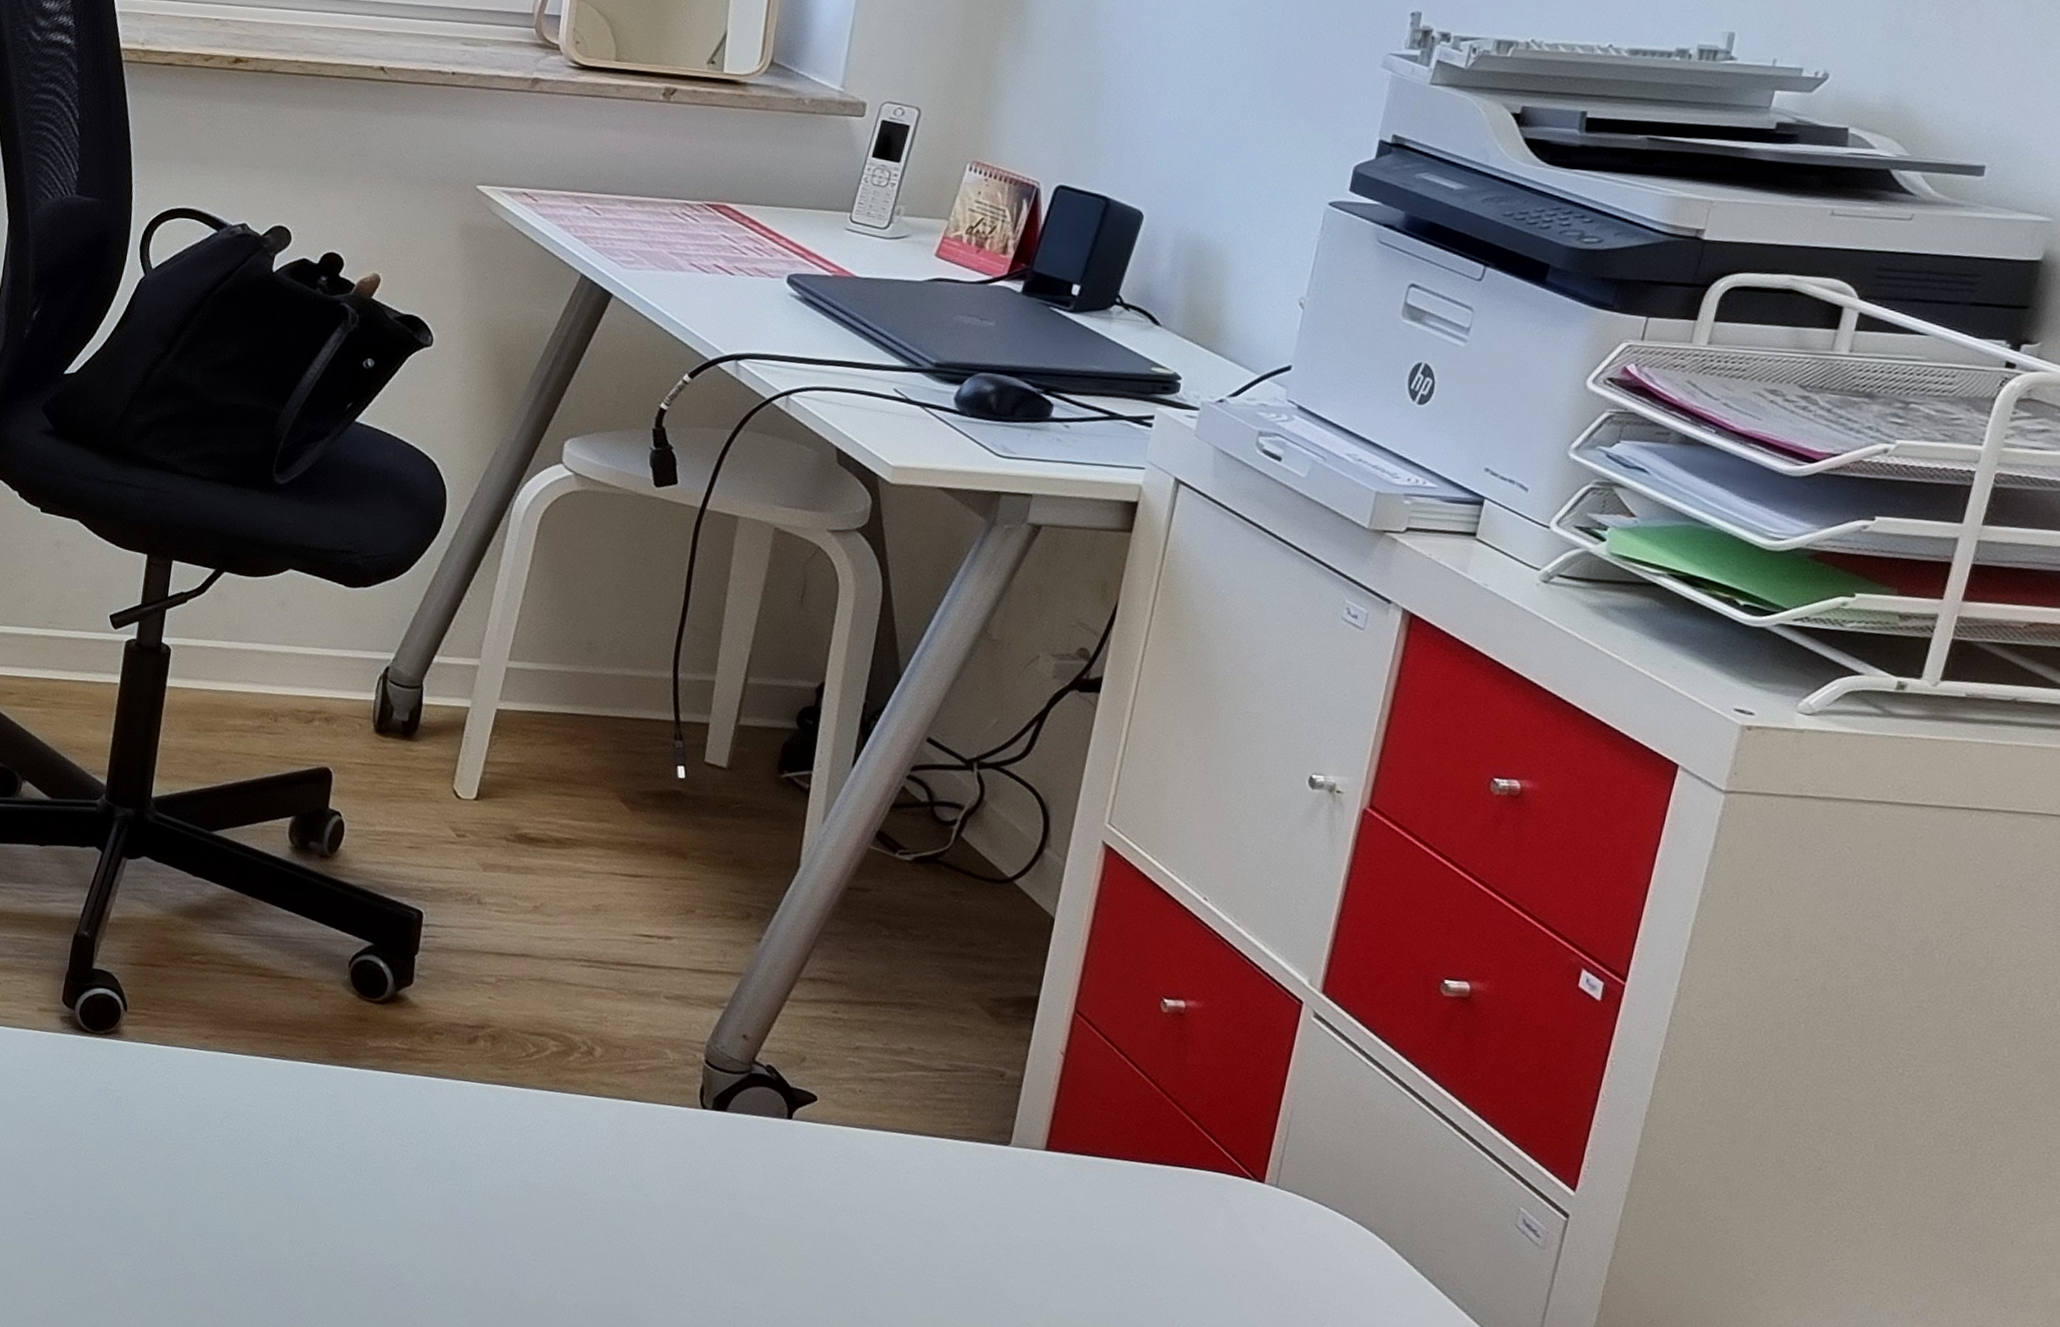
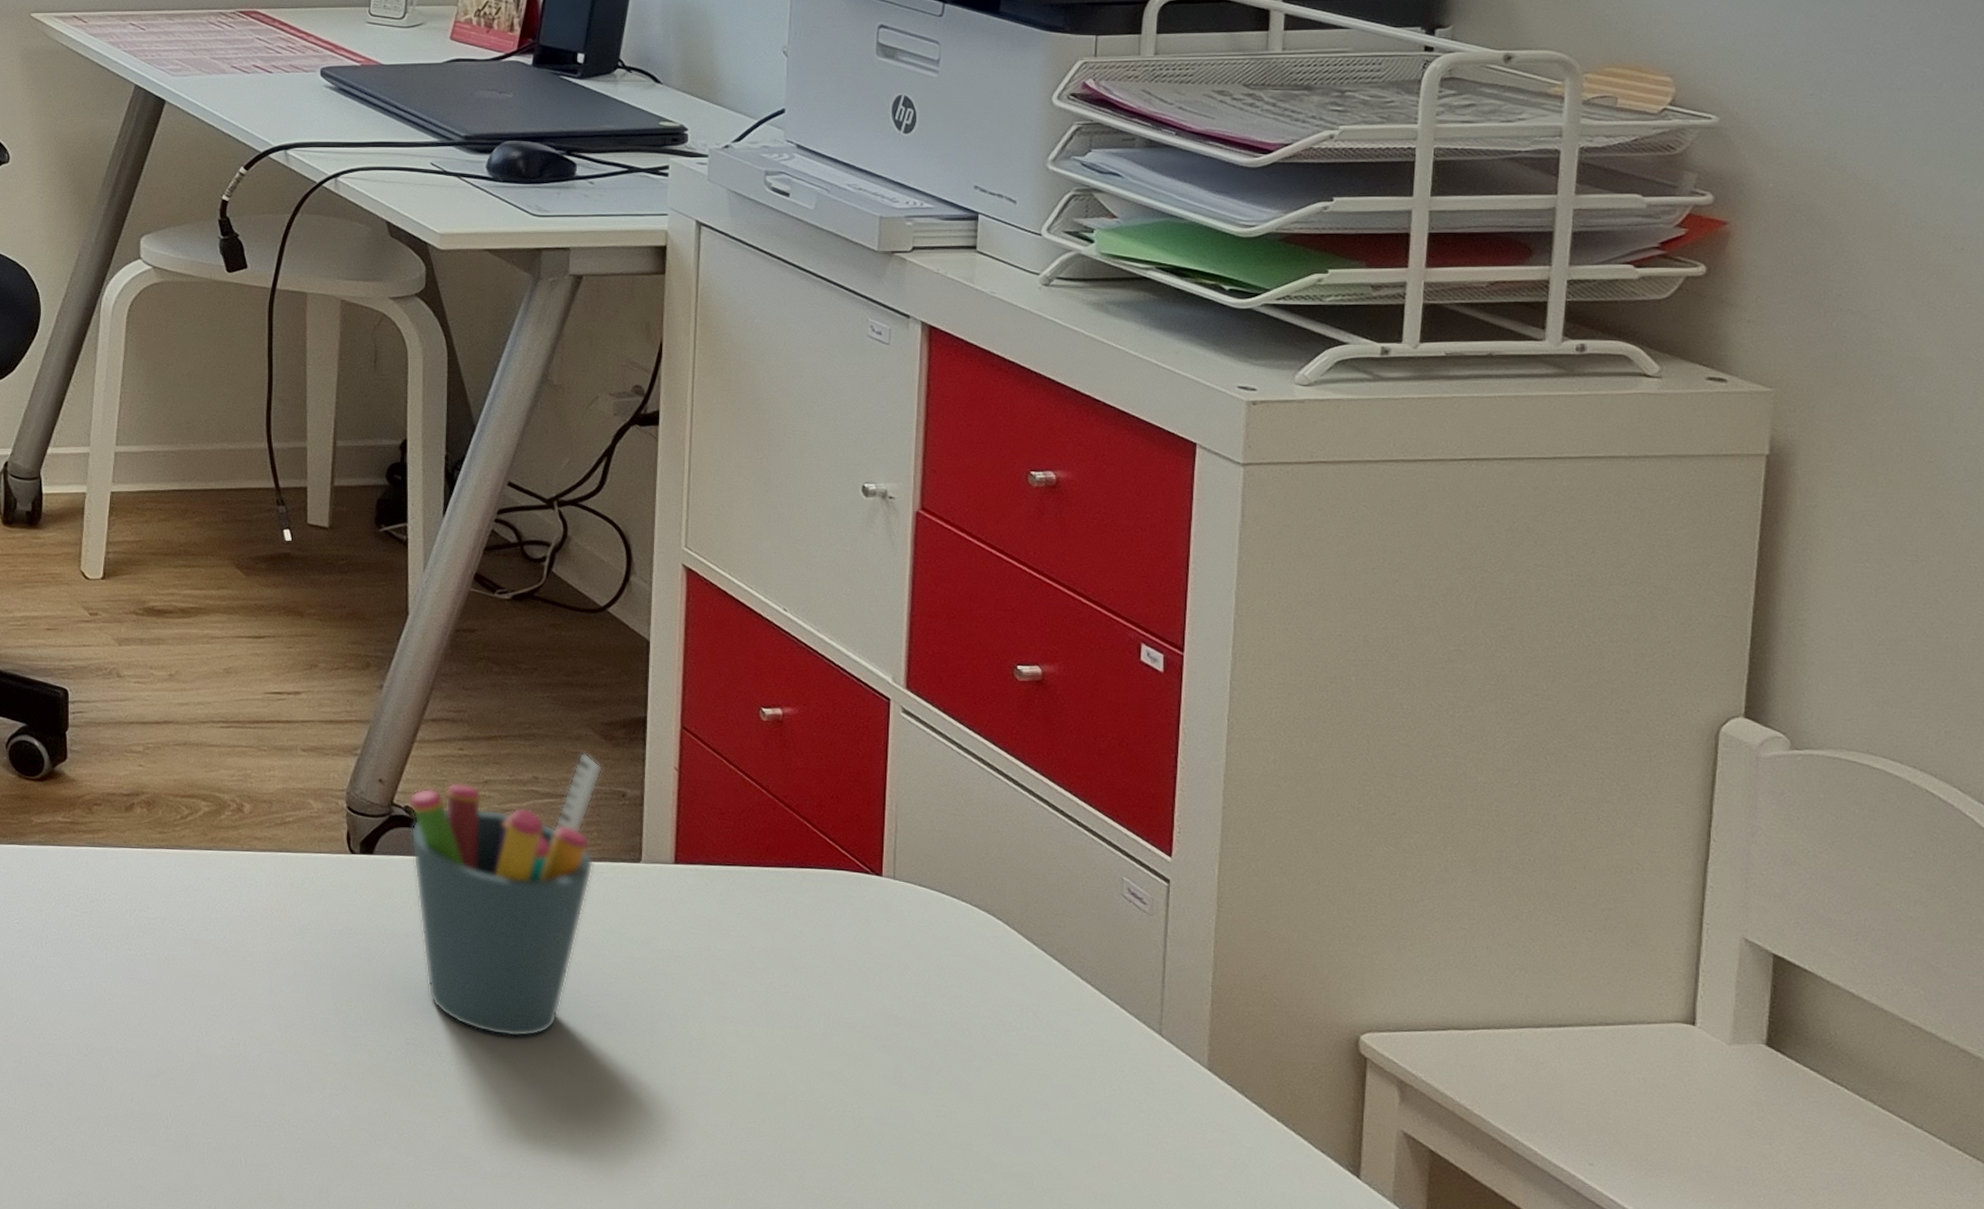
pen holder: none [764,1028,984,1312] -> present [408,753,602,1038]

